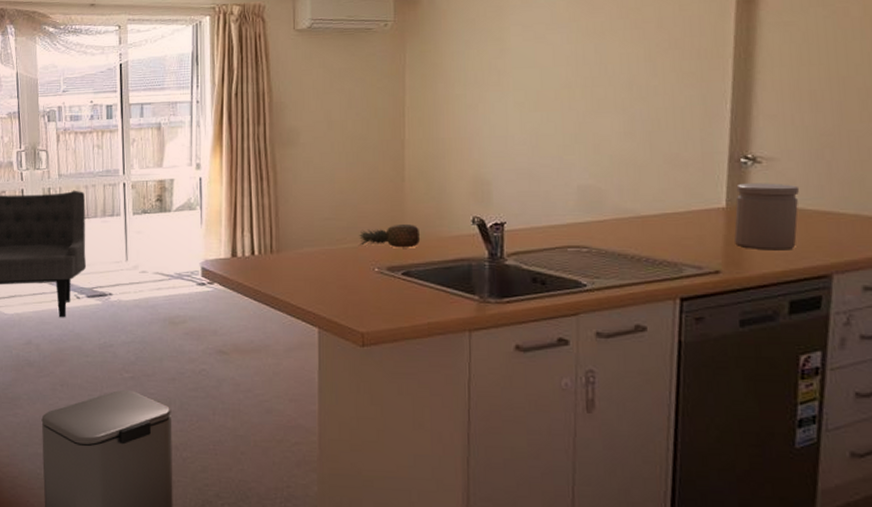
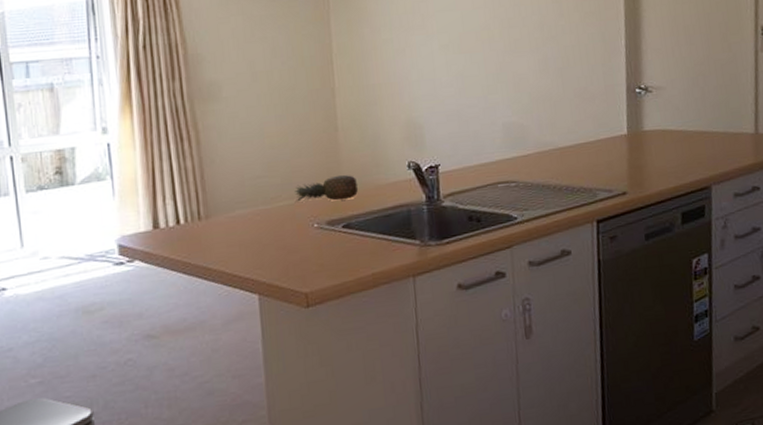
jar: present [734,183,799,251] -> none [634,109,683,170]

